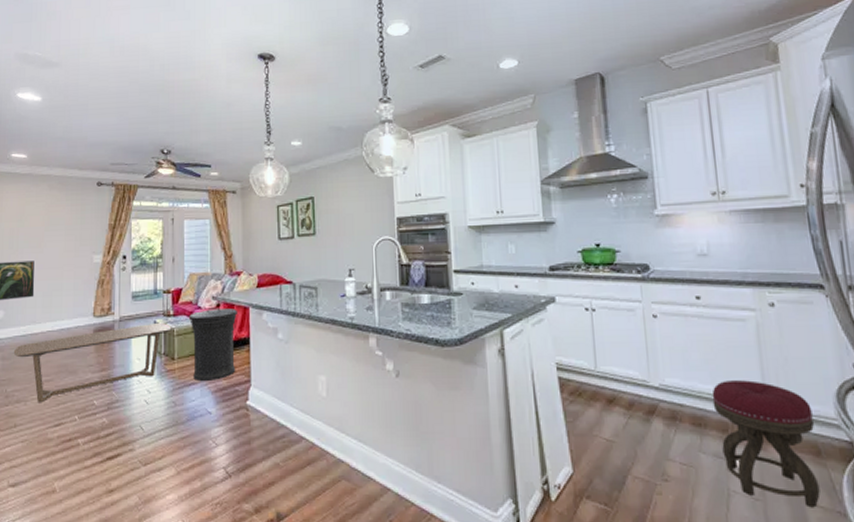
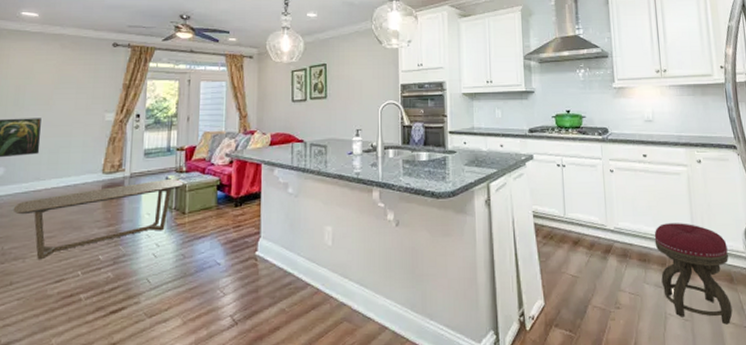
trash can: present [189,308,237,381] -> none [202,164,250,234]

